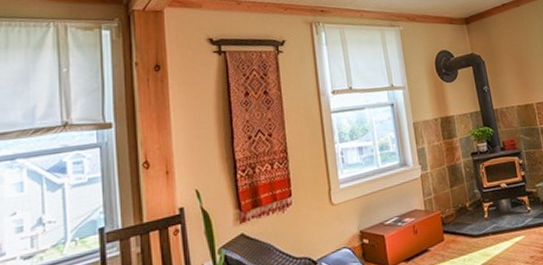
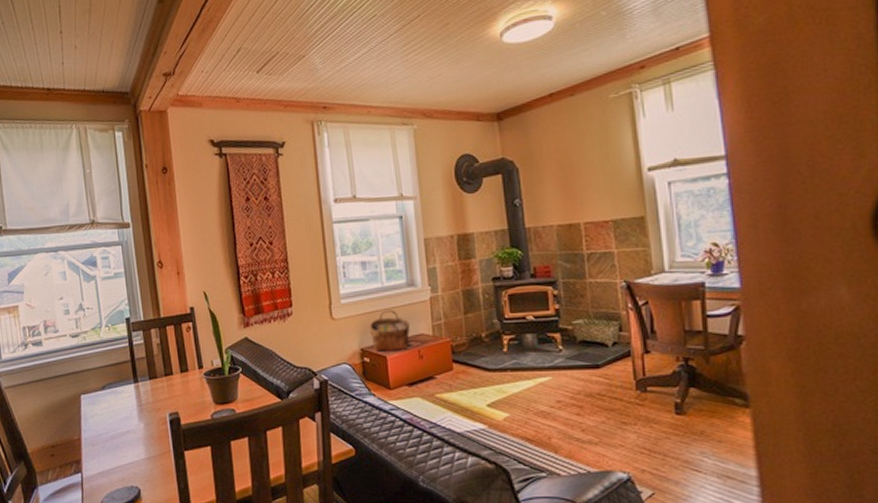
woven basket: none [367,190,405,232] -> present [369,310,410,352]

